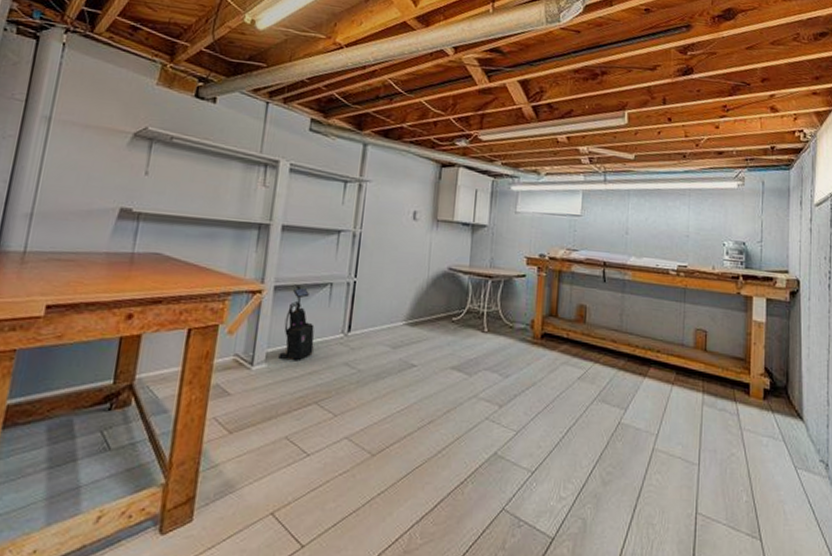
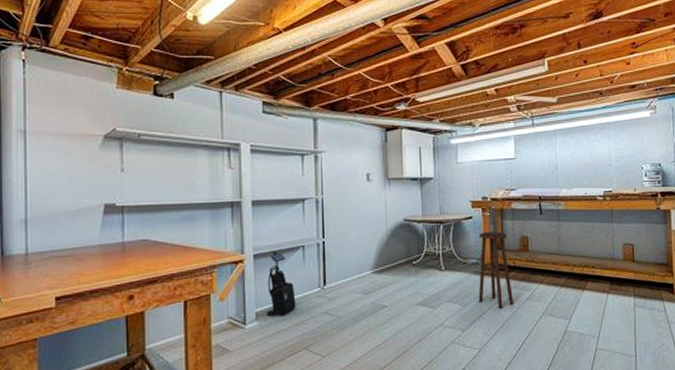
stool: none [522,294,563,386] -> present [478,231,513,309]

